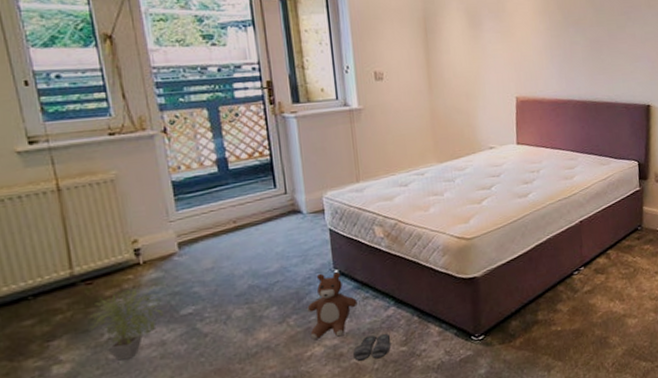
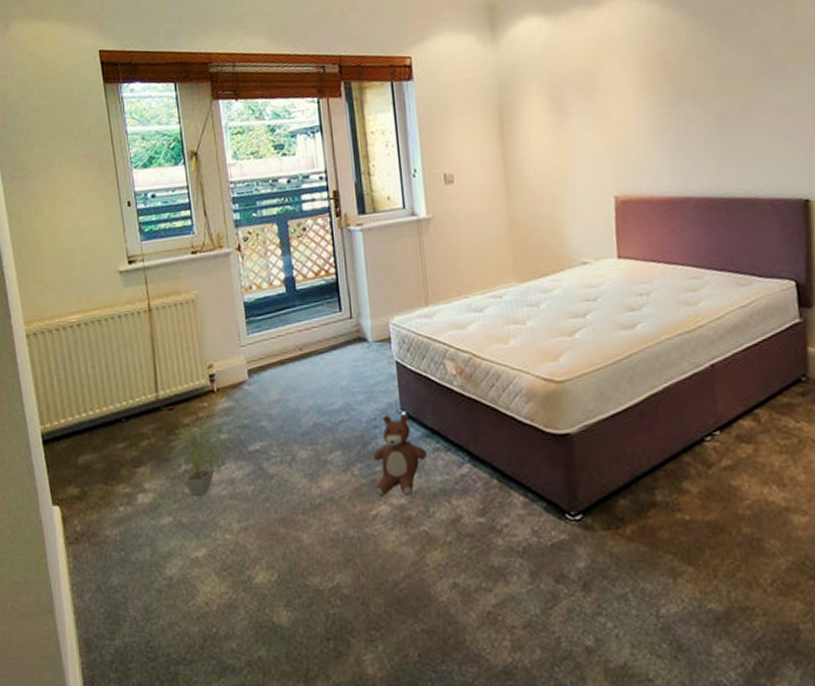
slippers: present [353,333,392,361] -> none [423,497,467,529]

